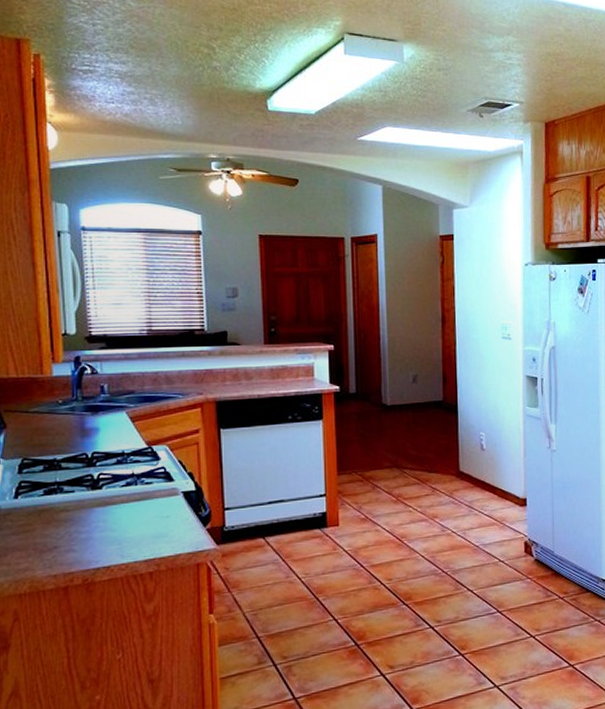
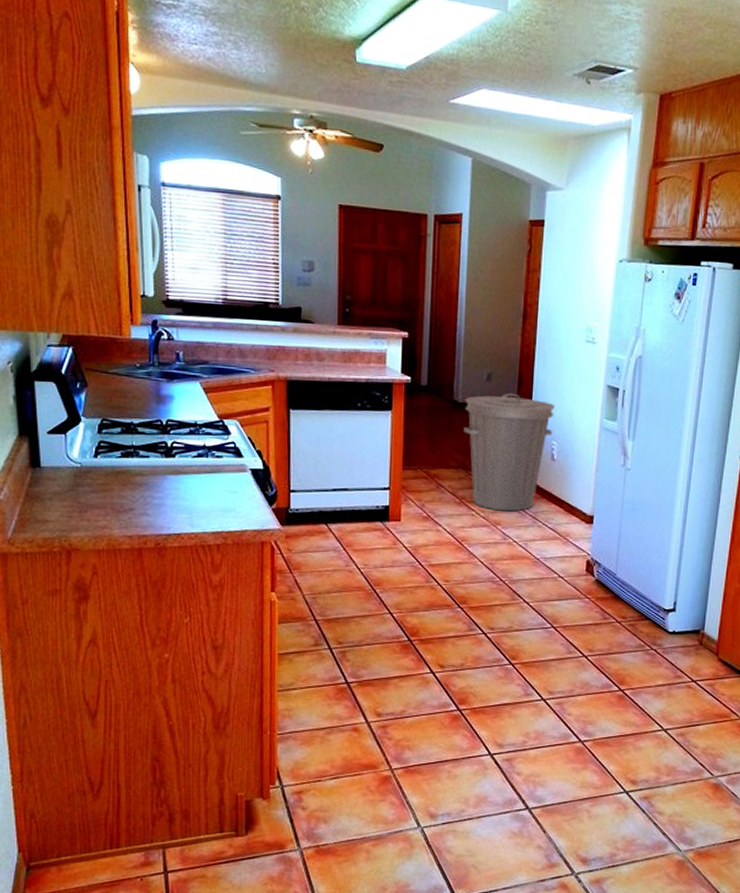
trash can: none [393,391,480,504] -> present [464,393,555,512]

